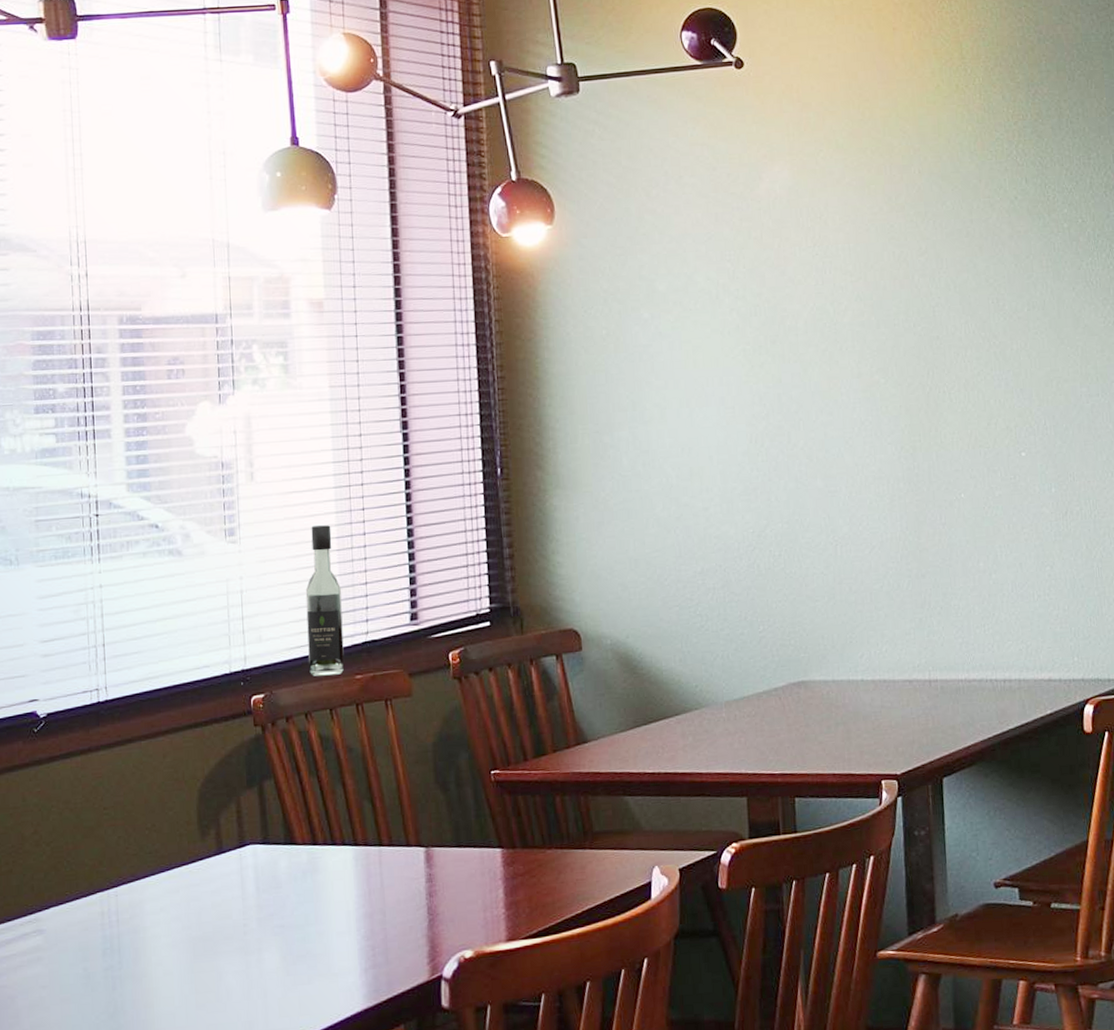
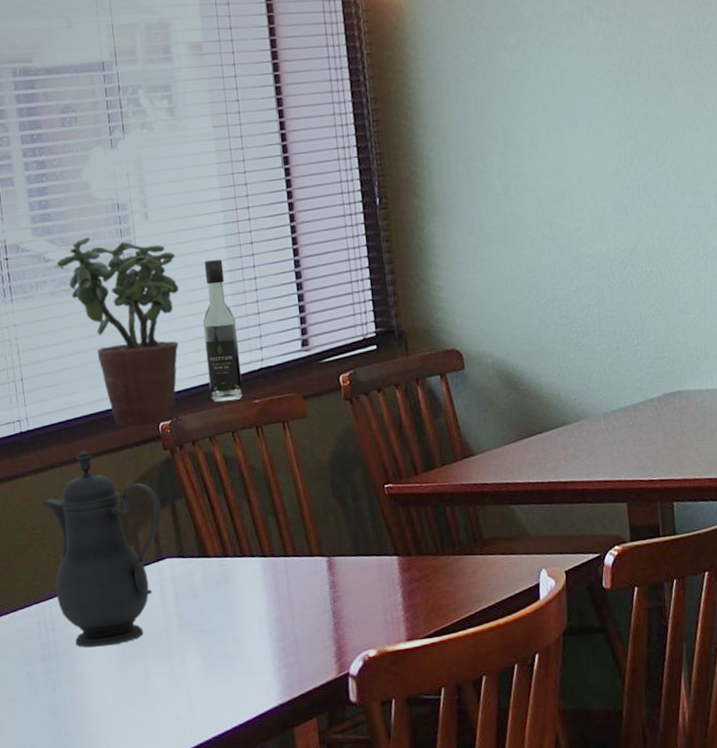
coffeepot: none [112,724,247,942] -> present [39,451,161,648]
potted plant: none [152,495,282,700] -> present [57,237,179,427]

